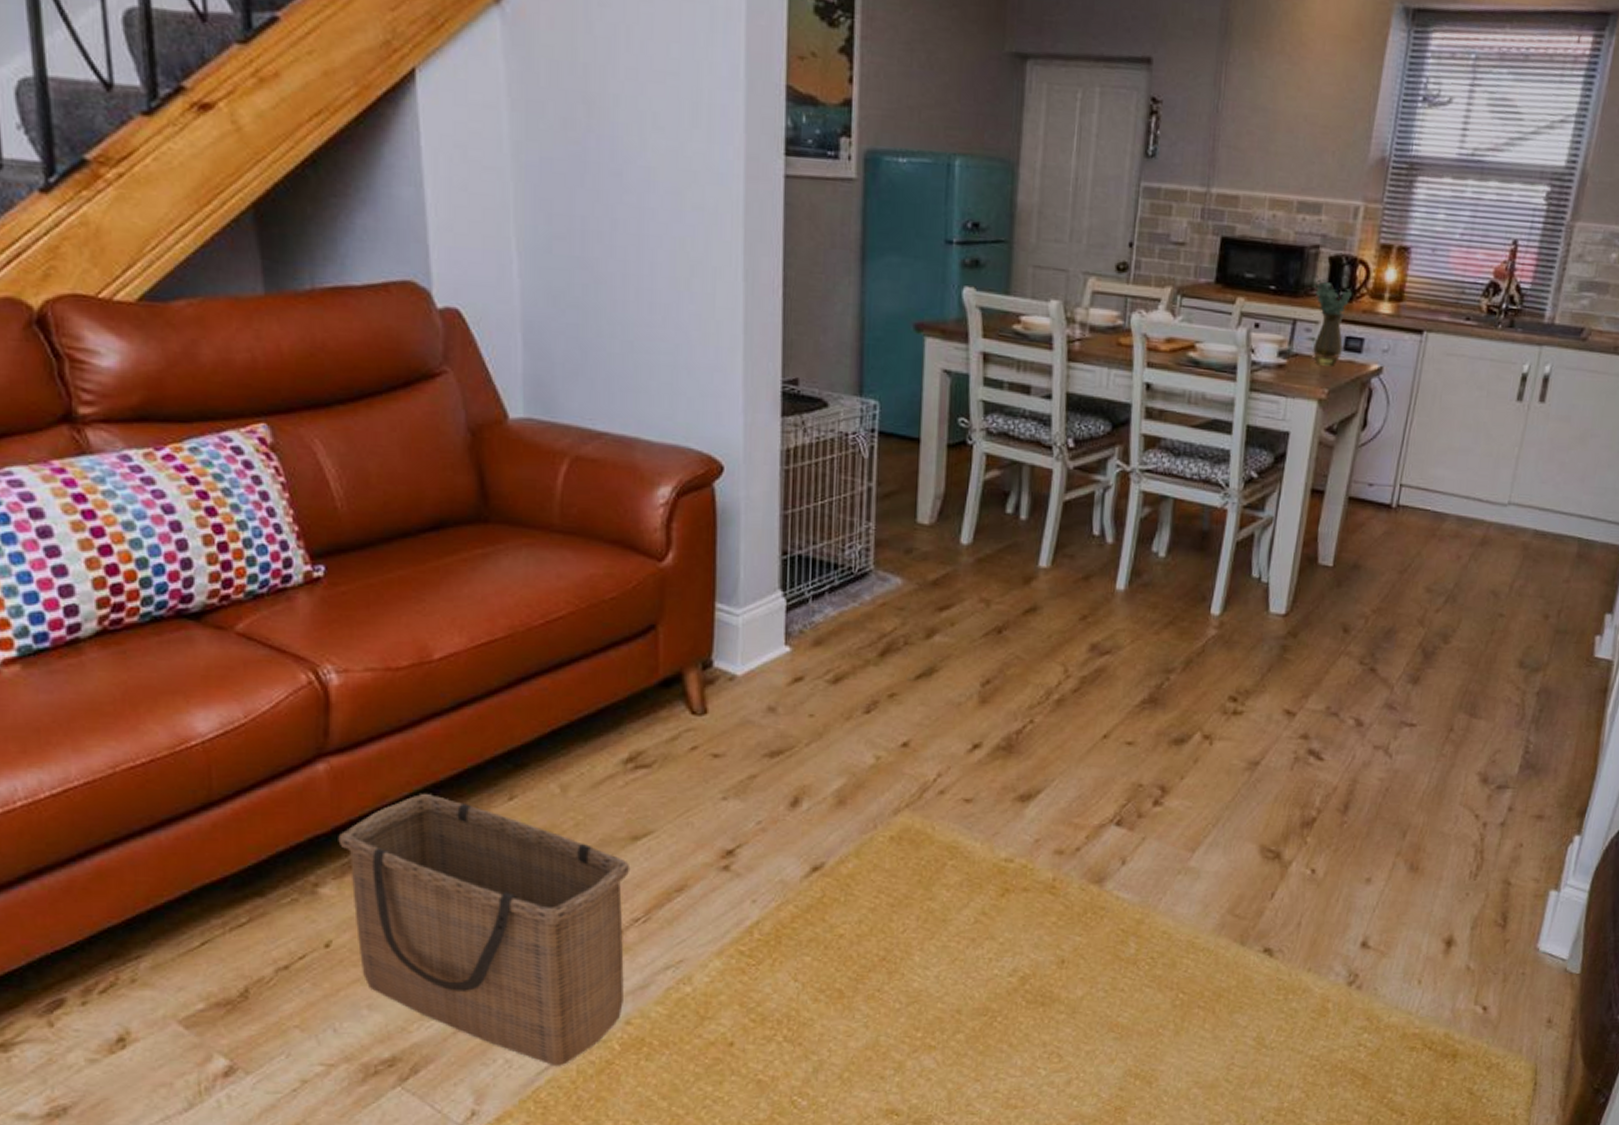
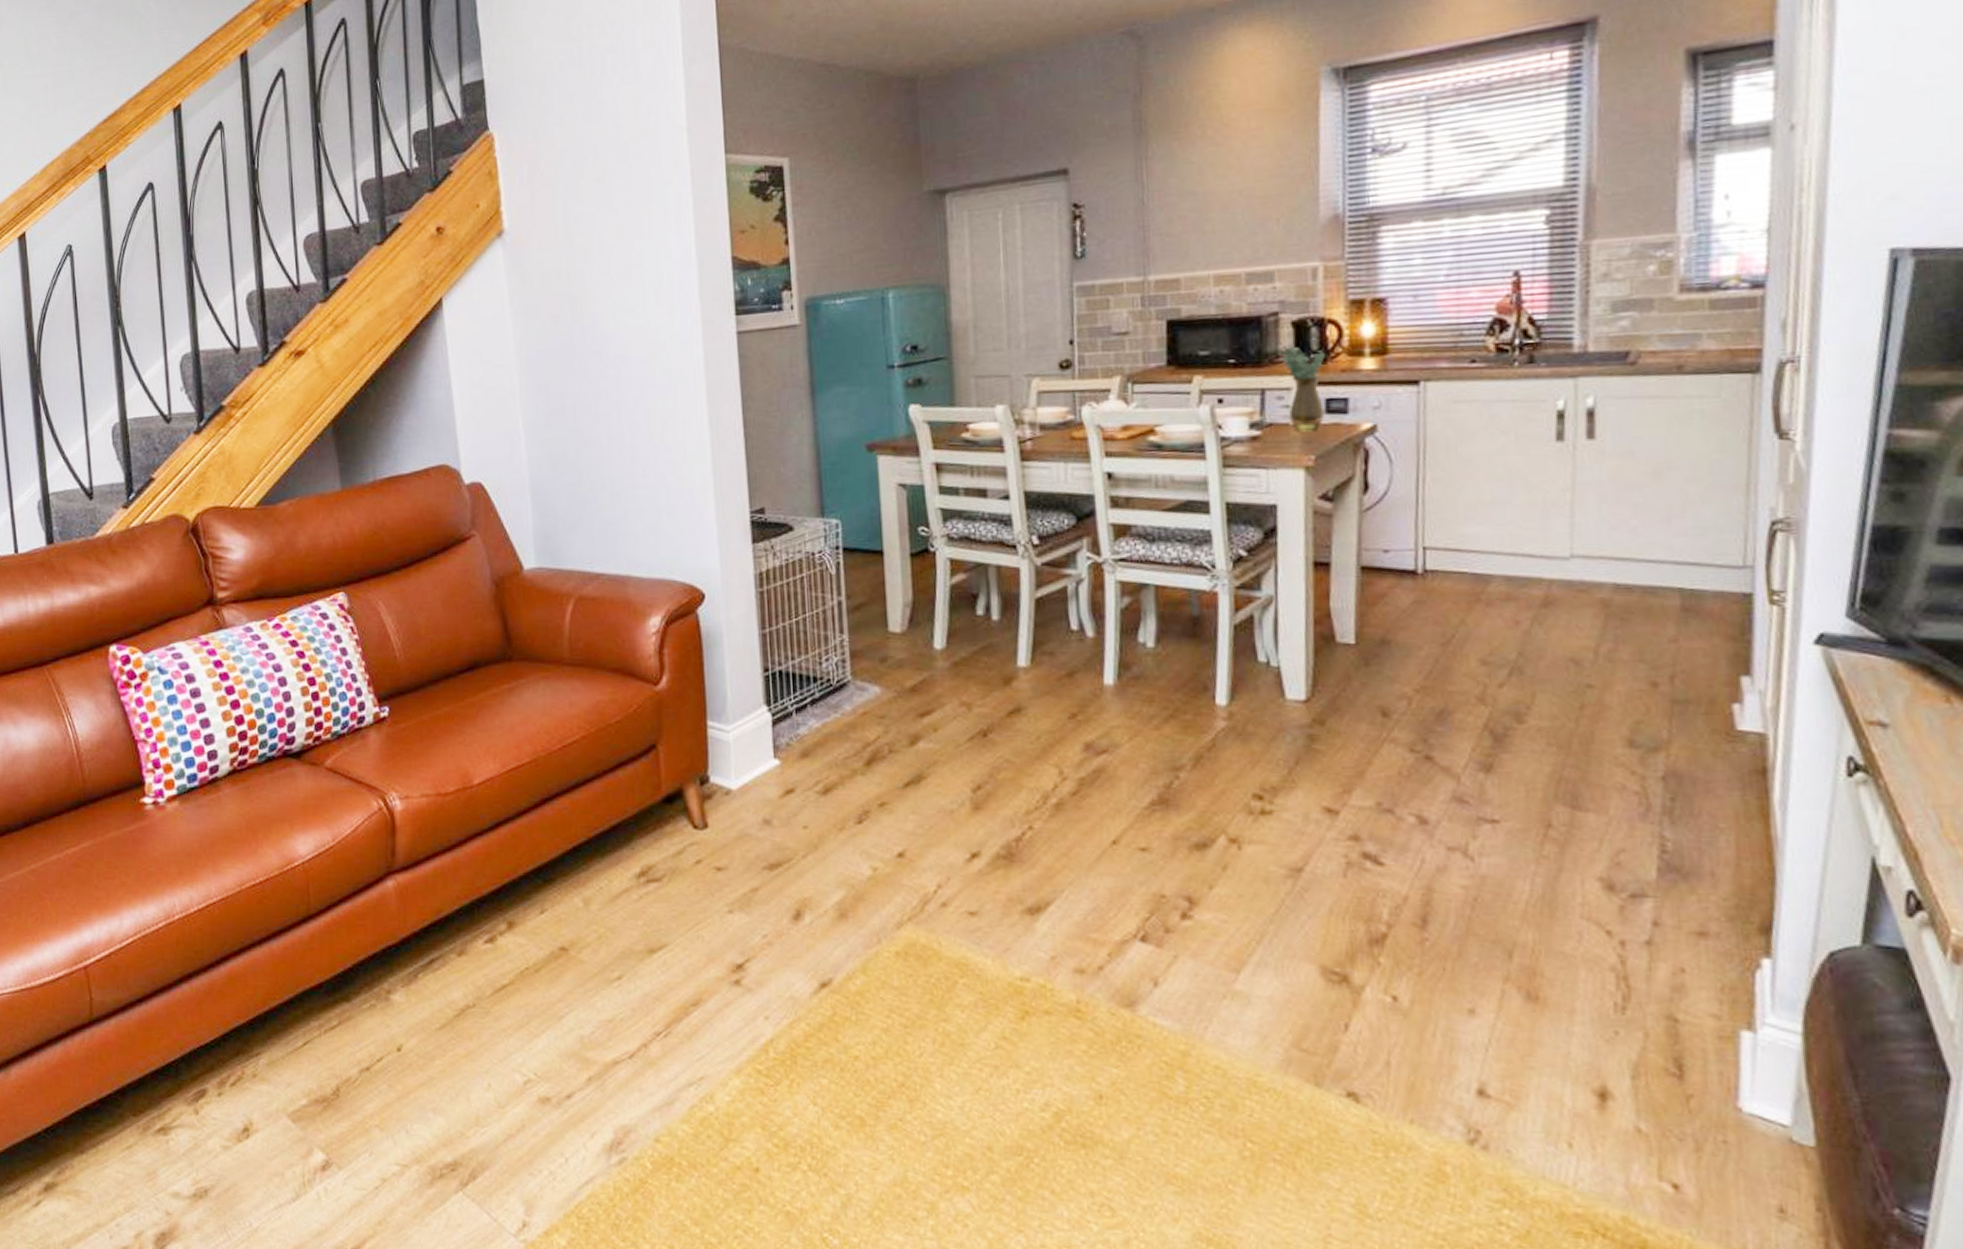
basket: present [338,793,631,1067] -> none [405,907,652,1182]

